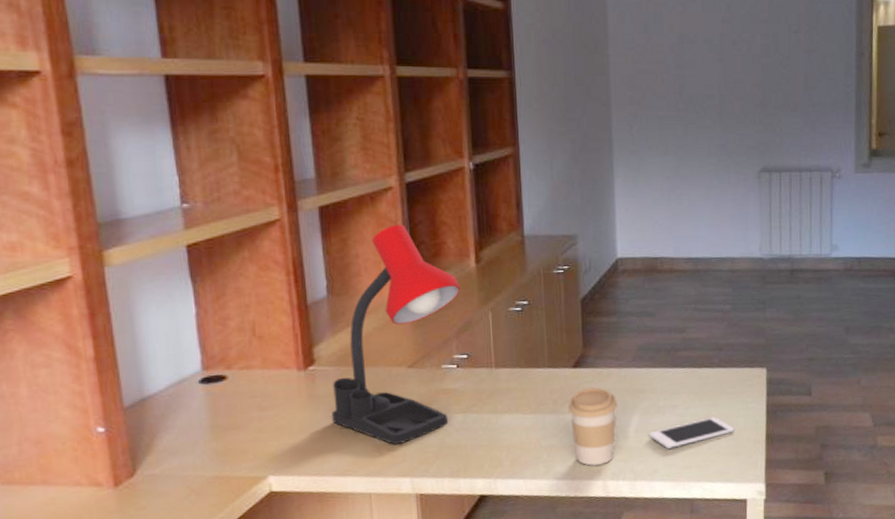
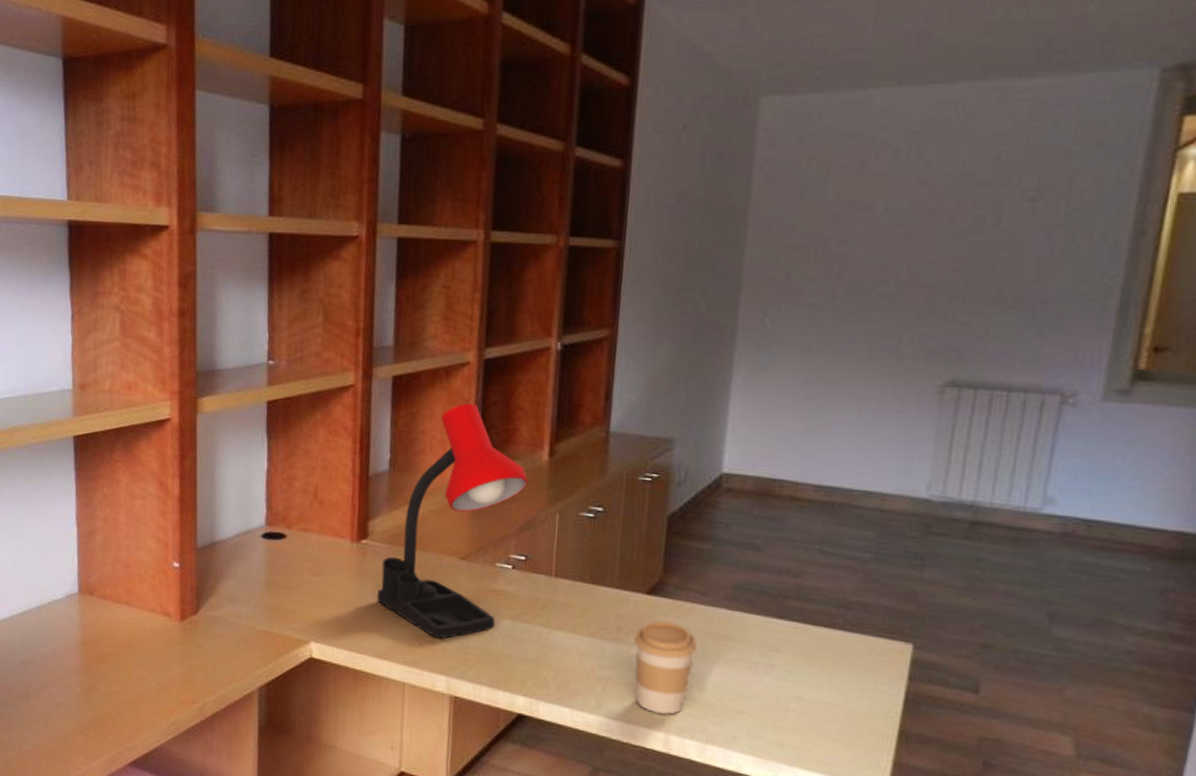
cell phone: present [649,417,735,449] -> none [733,690,854,717]

